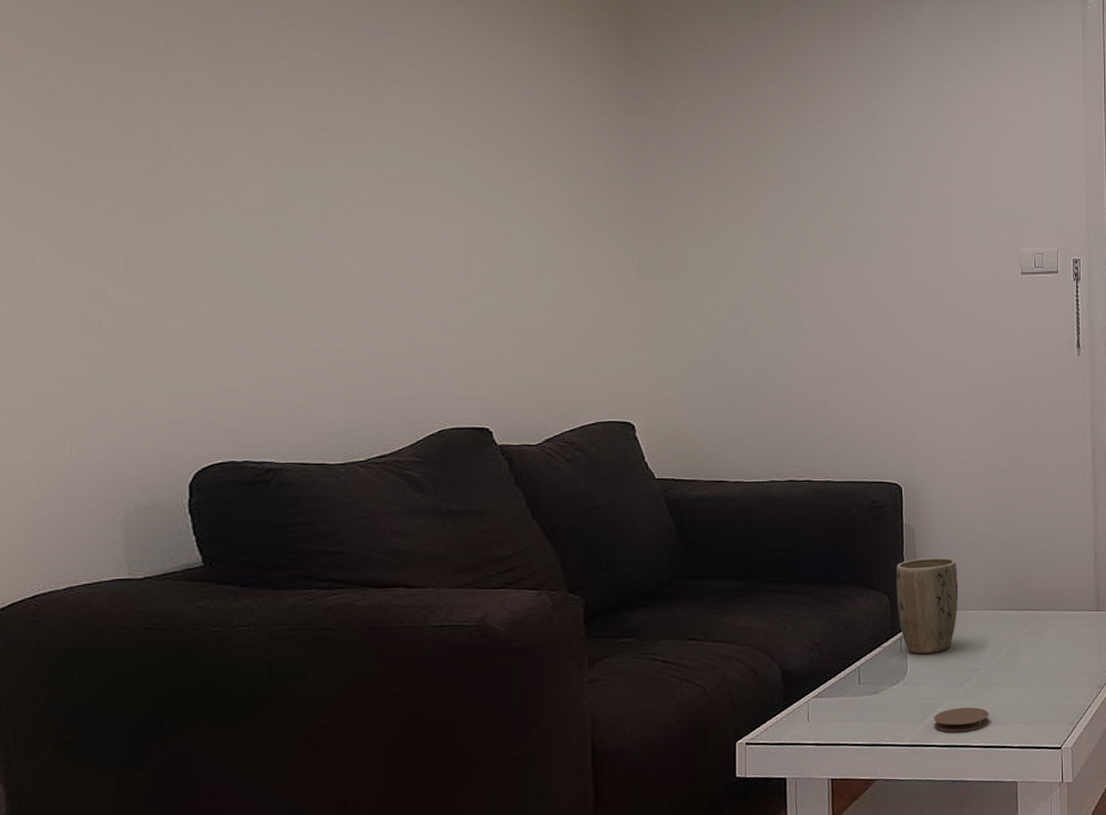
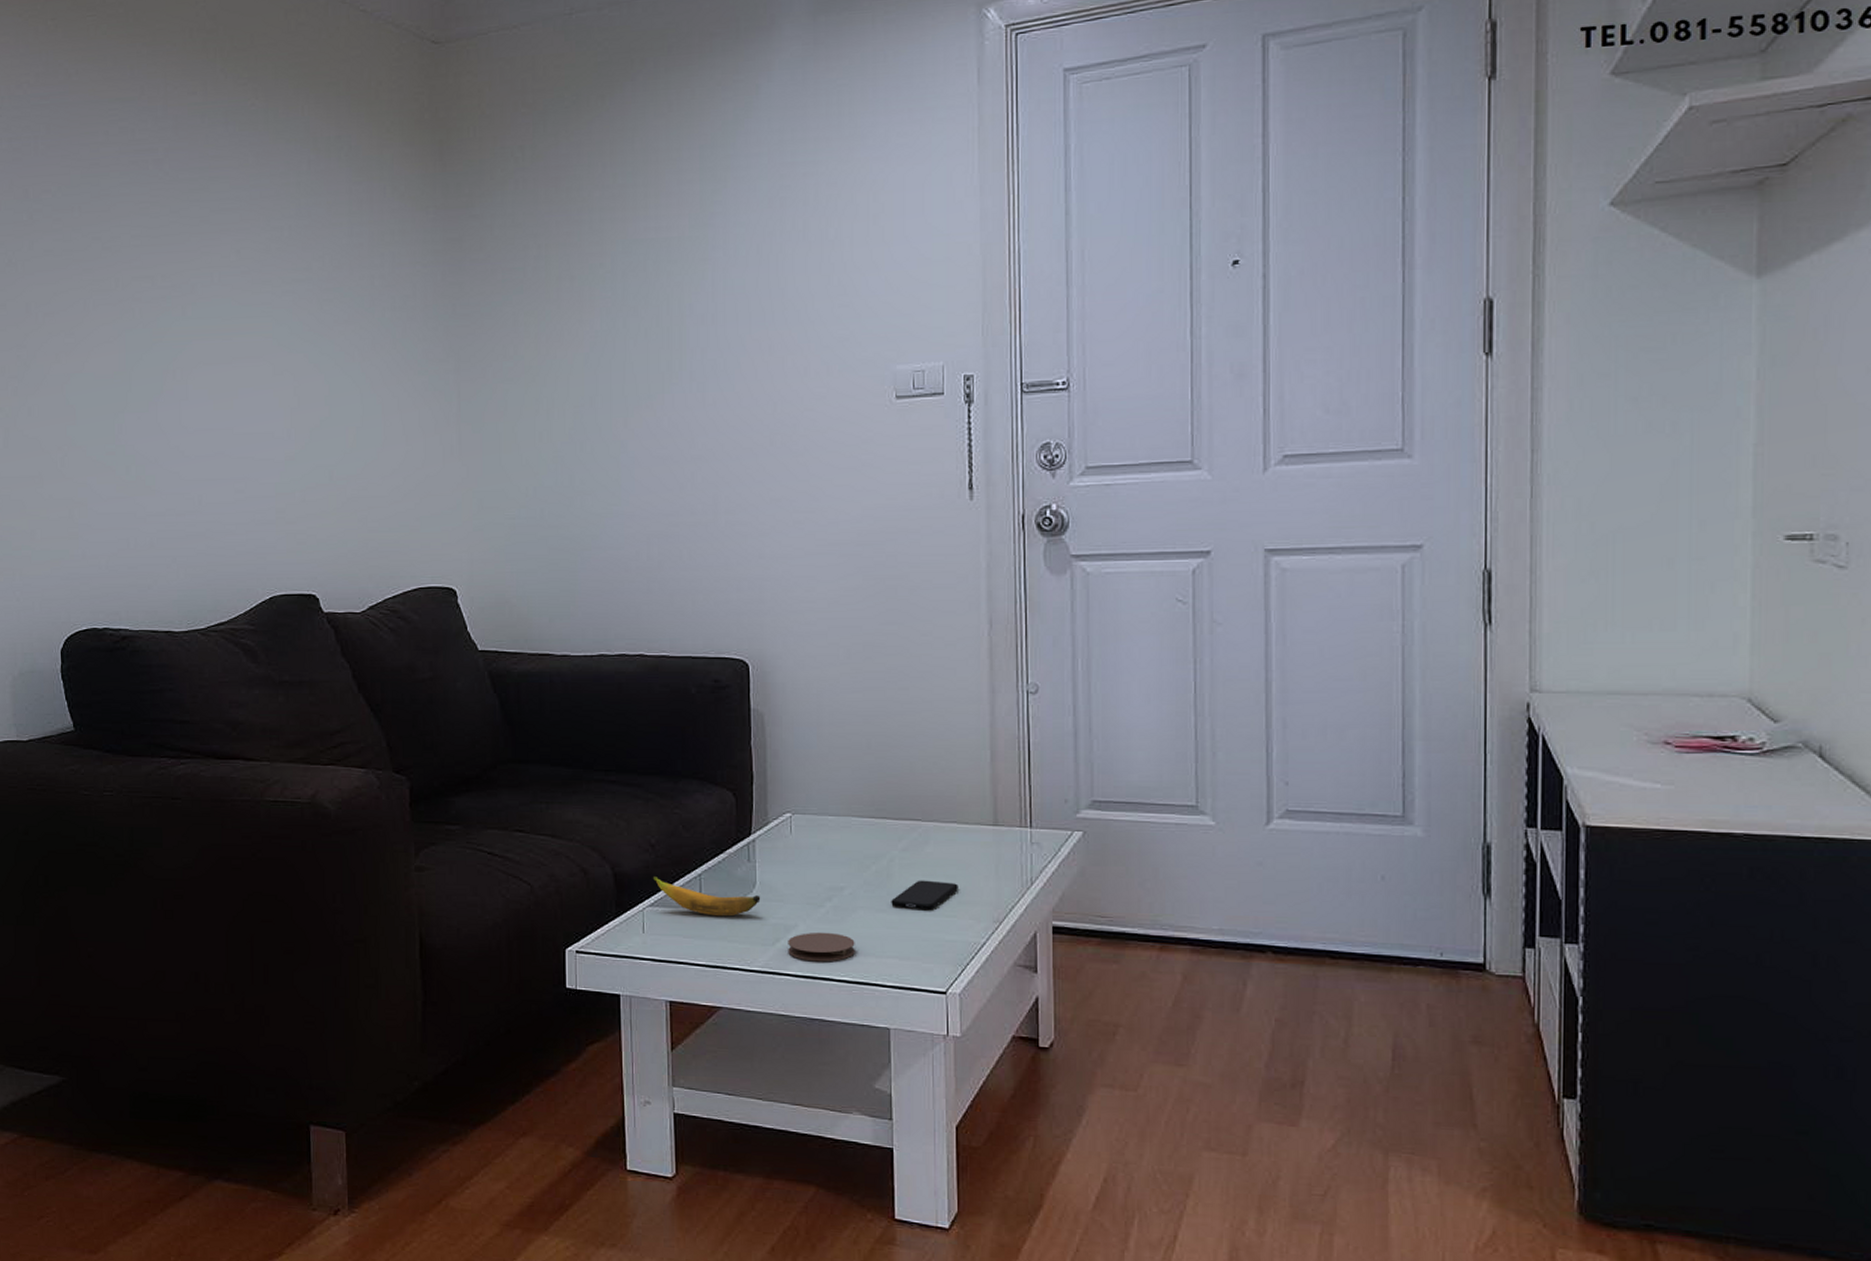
banana: none [816,671,911,702] -> present [652,877,761,917]
plant pot: present [897,558,958,654] -> none [743,750,817,866]
smartphone: none [1018,658,1070,682] -> present [891,880,958,909]

